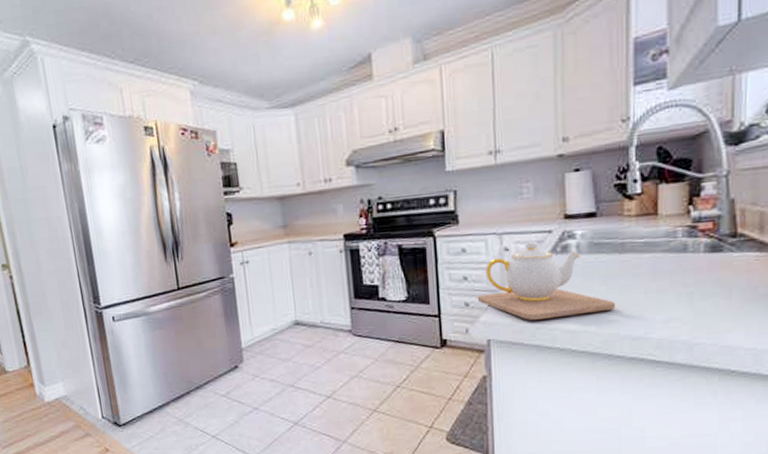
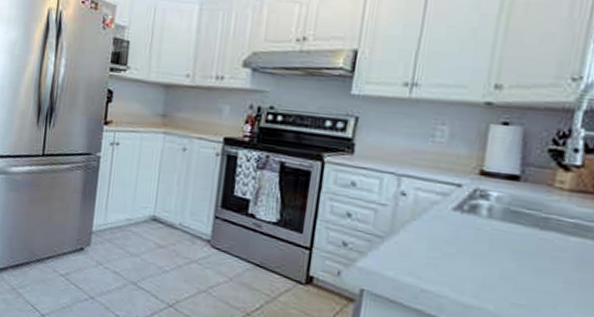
teapot: present [477,241,616,320] -> none [358,190,525,292]

